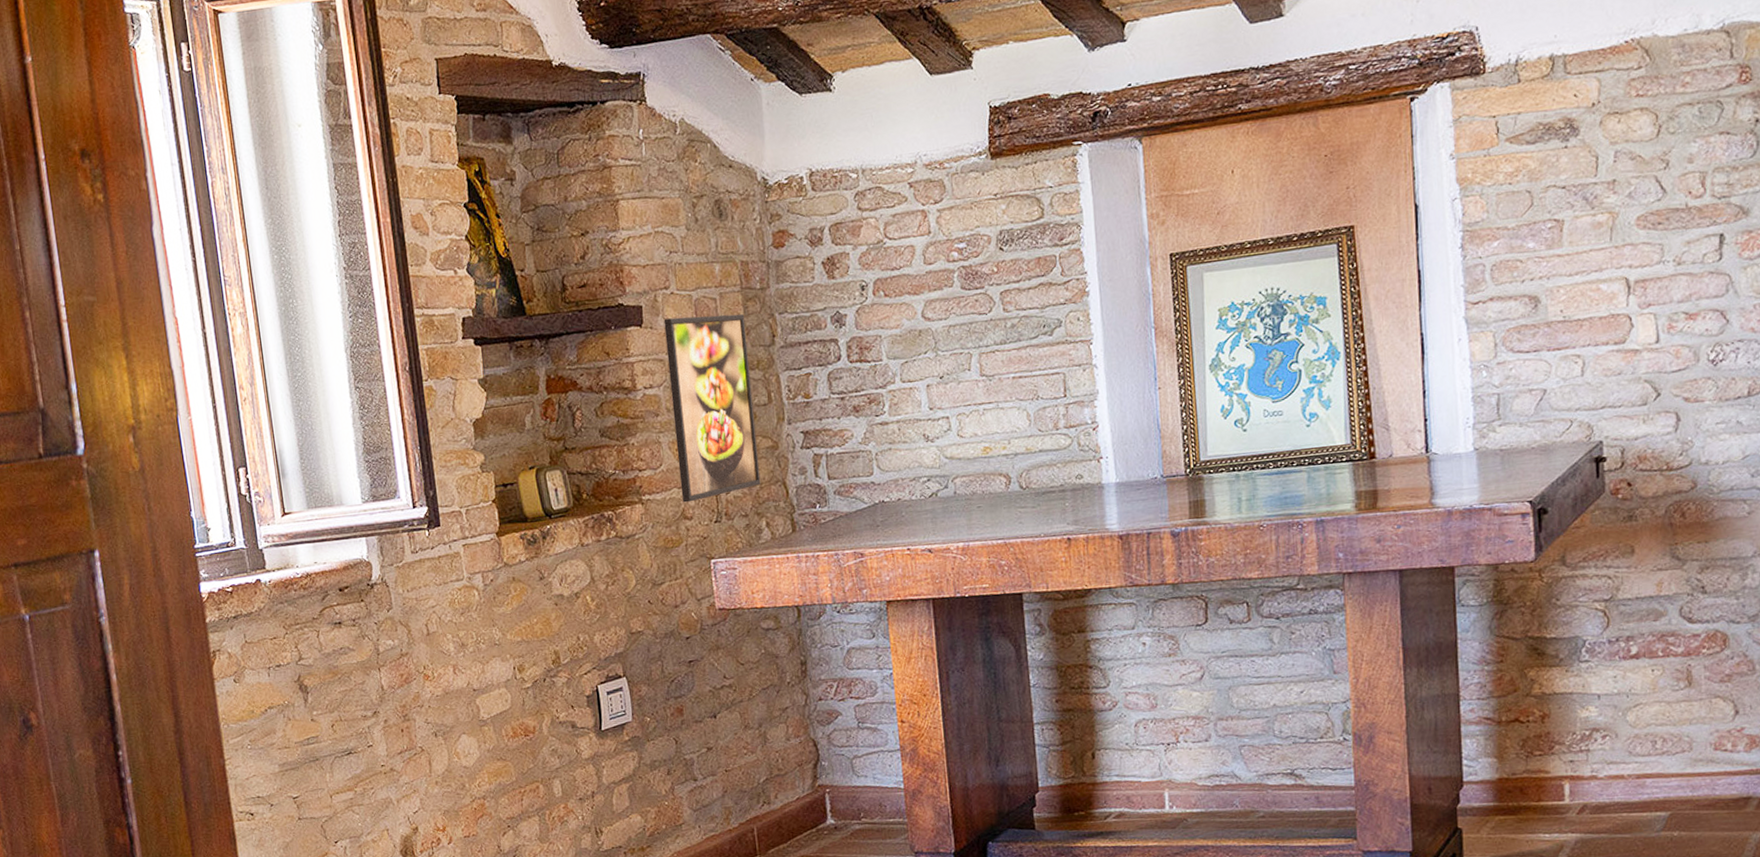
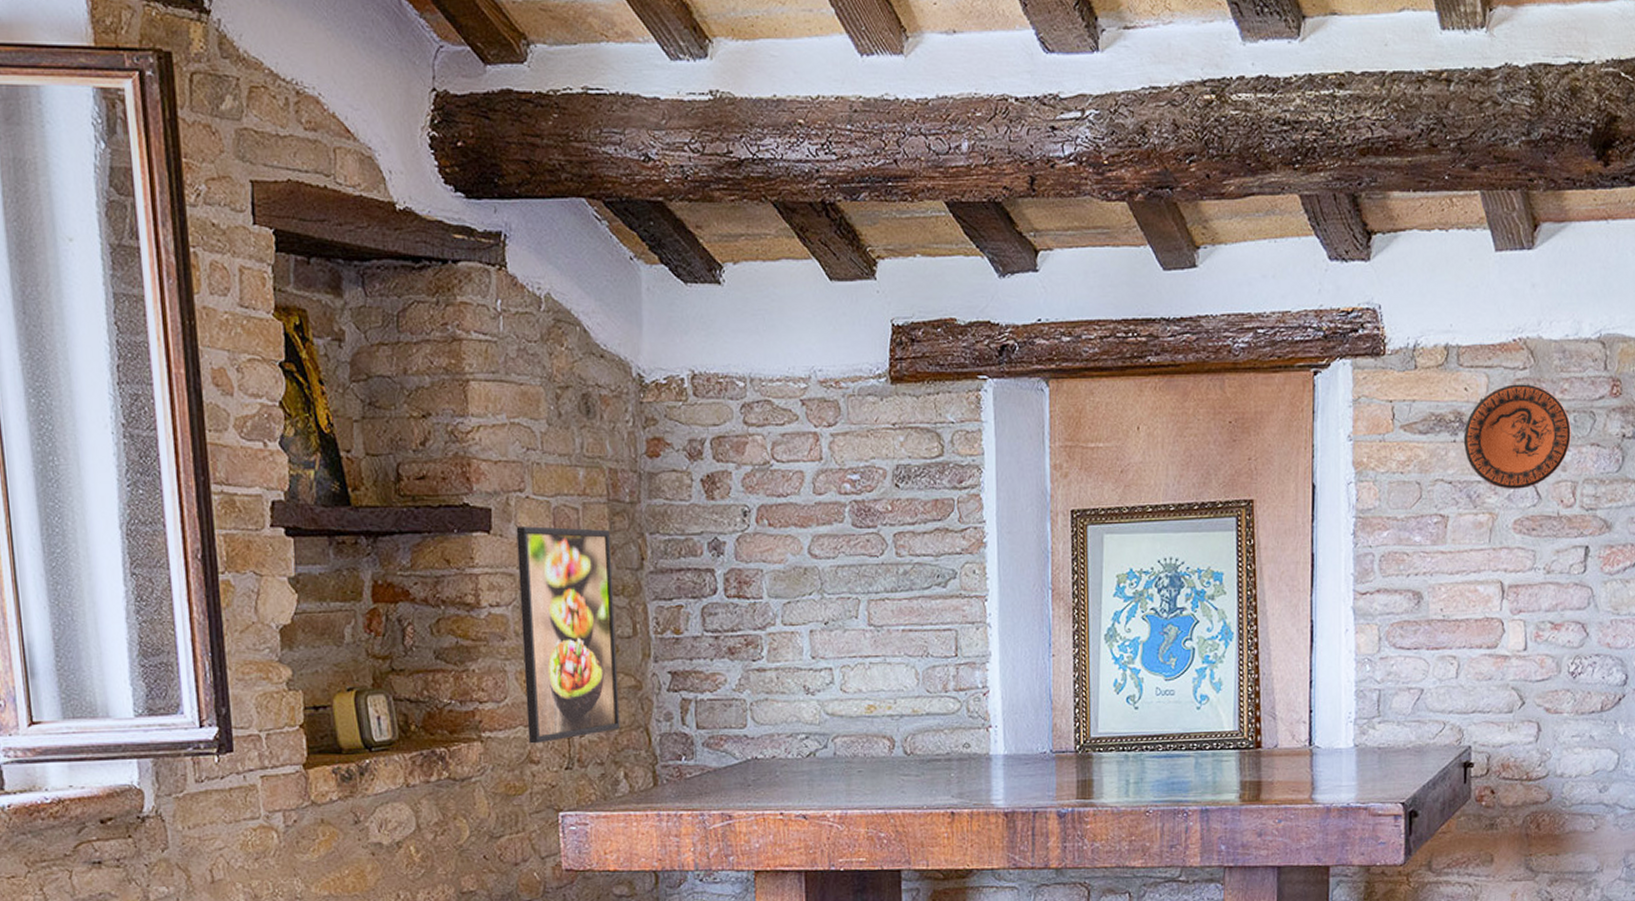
decorative plate: none [1575,82,1696,188] -> present [1463,384,1571,489]

